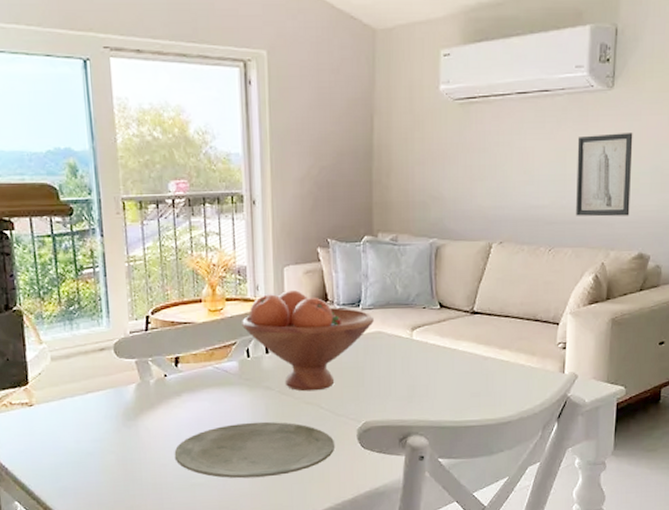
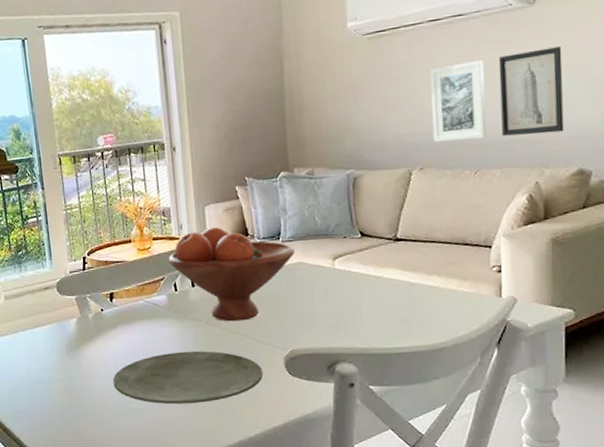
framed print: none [514,139,564,217] -> present [430,60,486,142]

